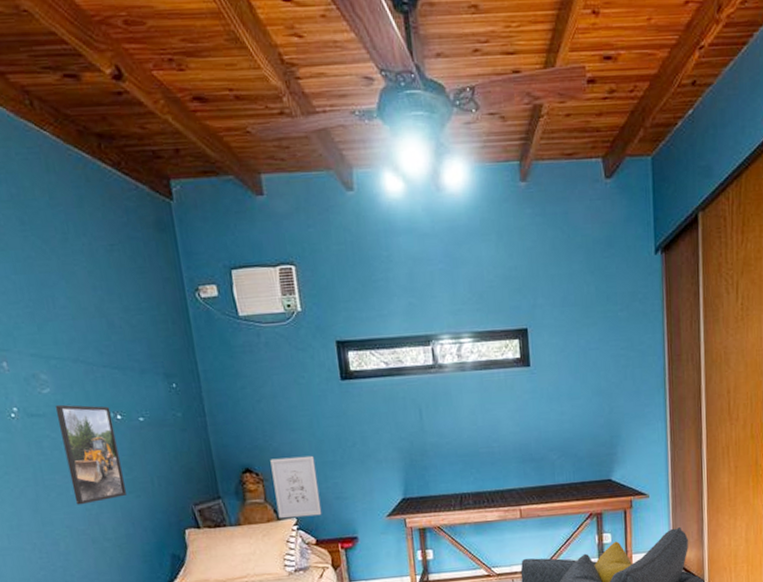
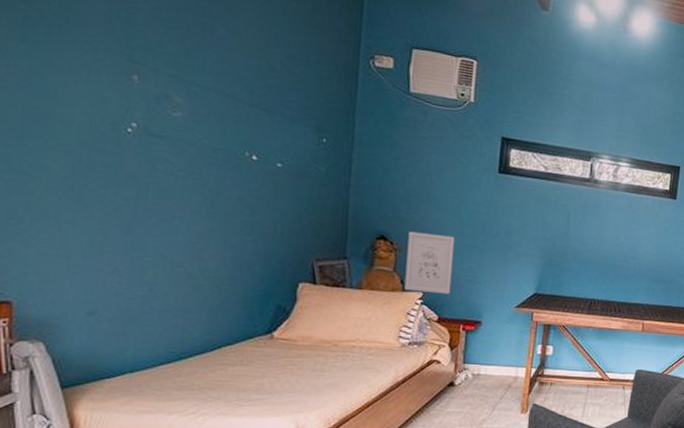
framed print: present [55,404,127,505] -> none [179,130,247,238]

